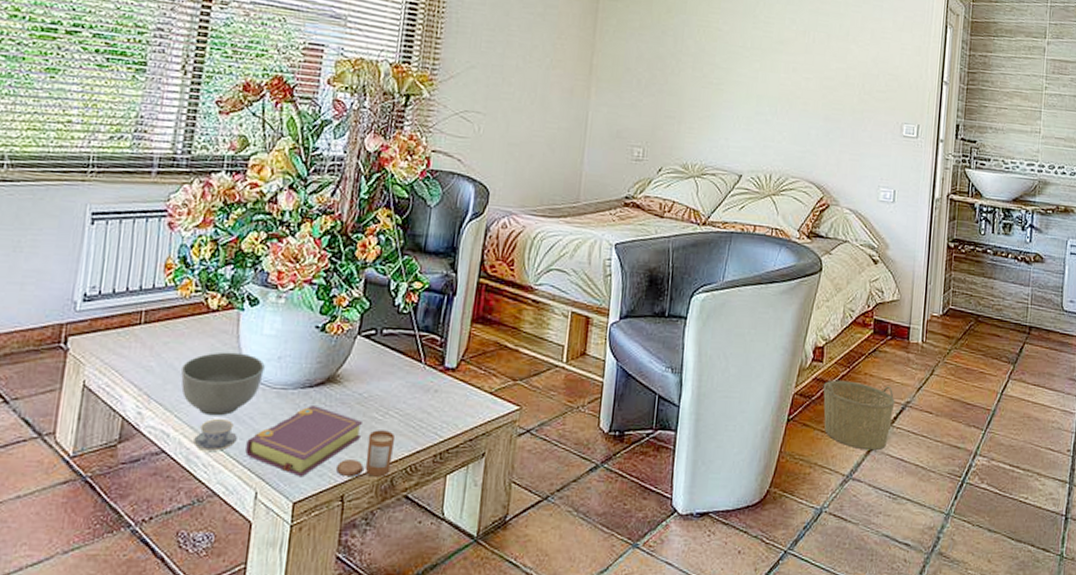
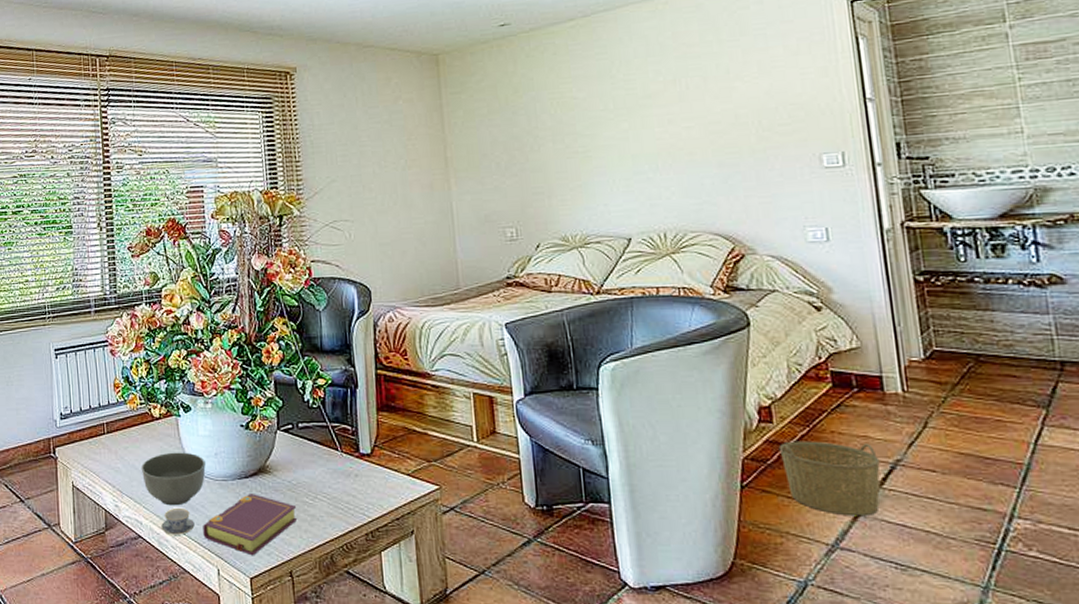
candle: present [336,430,396,477] -> none [281,513,329,555]

